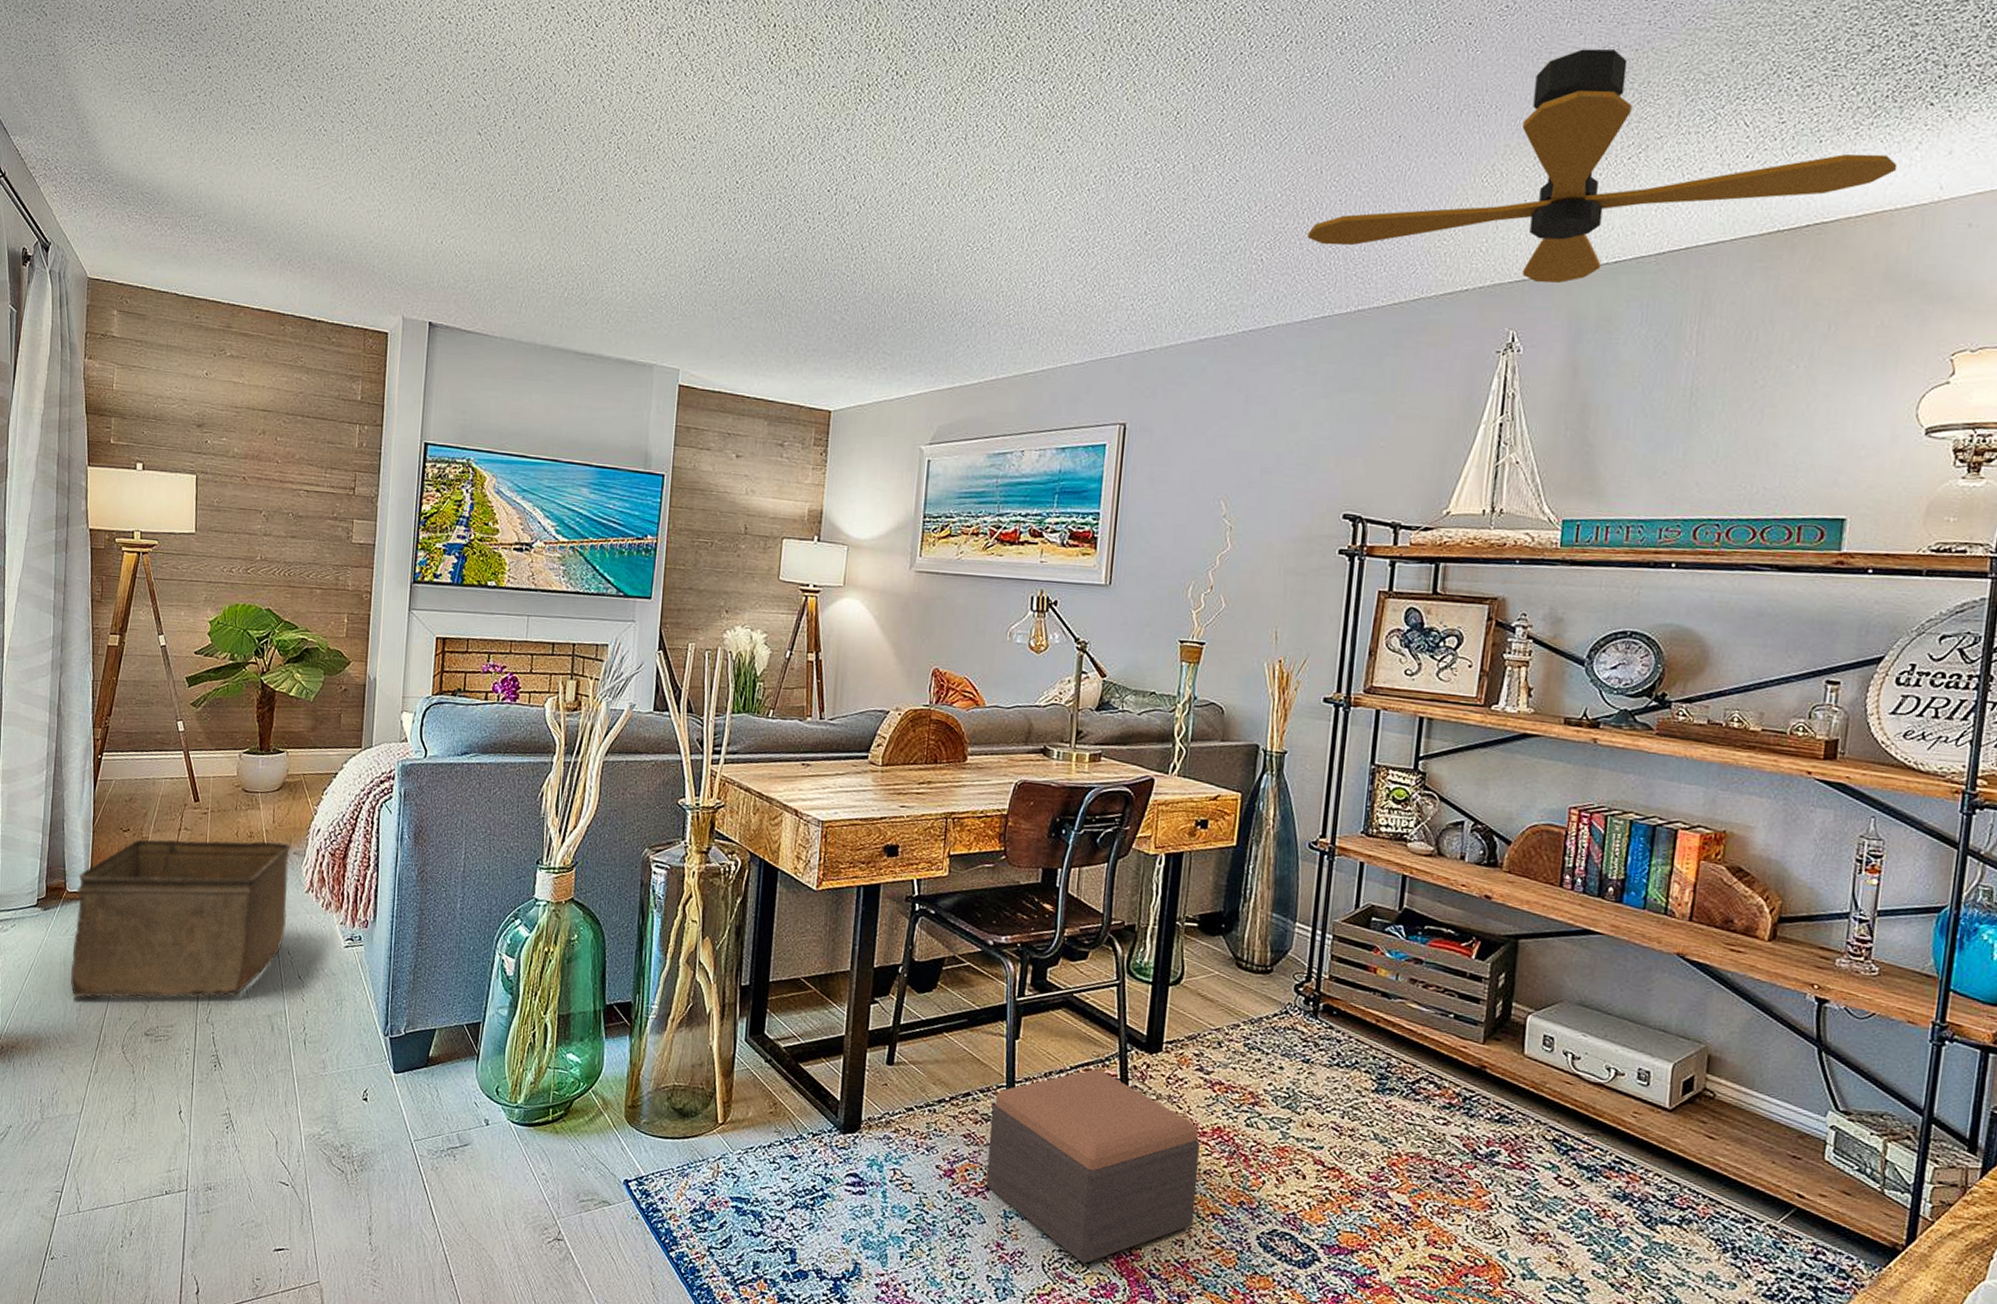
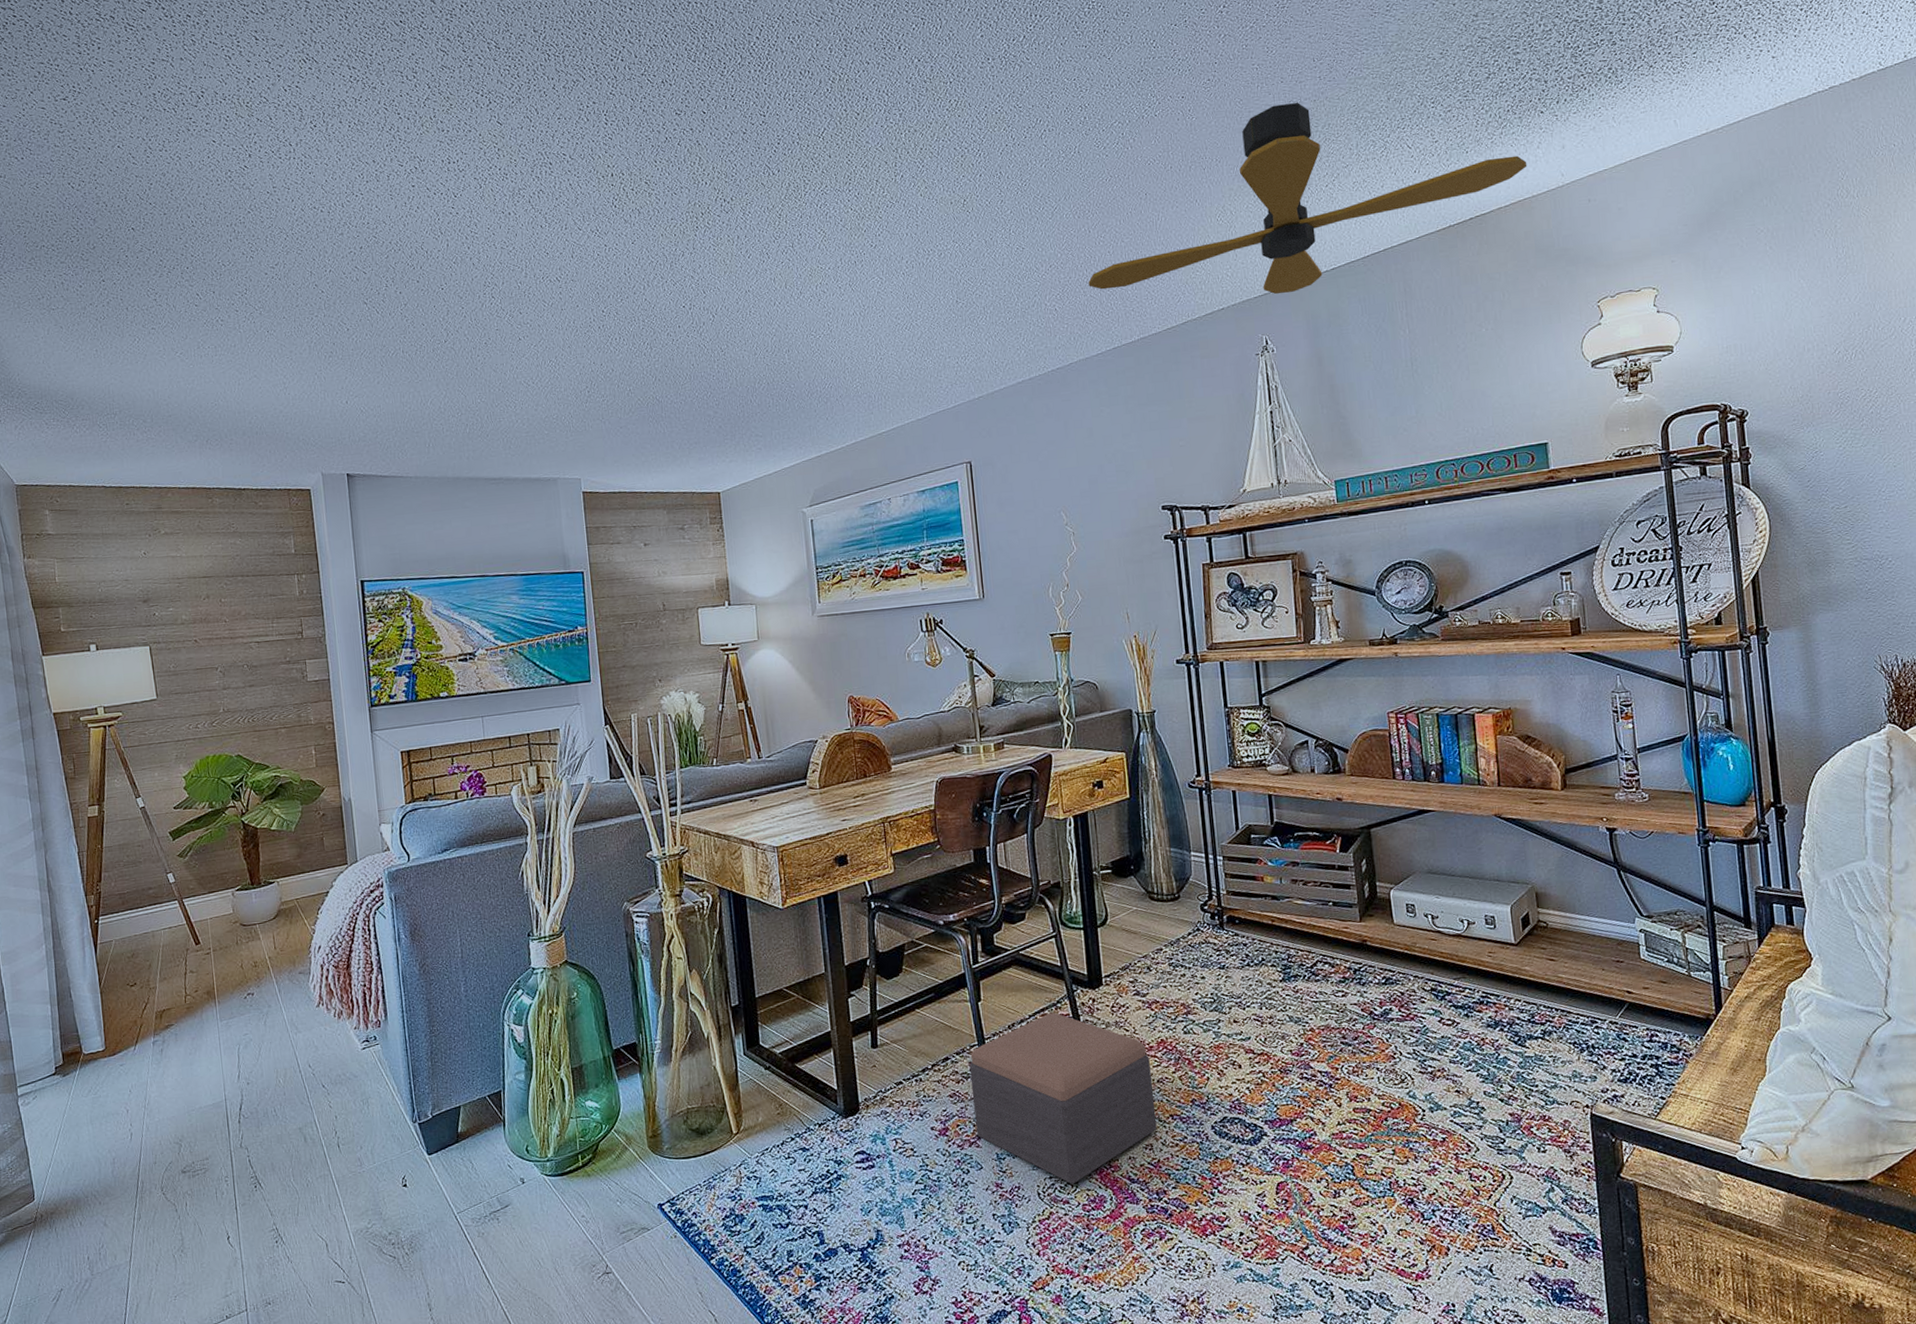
storage bin: present [71,838,291,998] -> none [93,965,303,1153]

